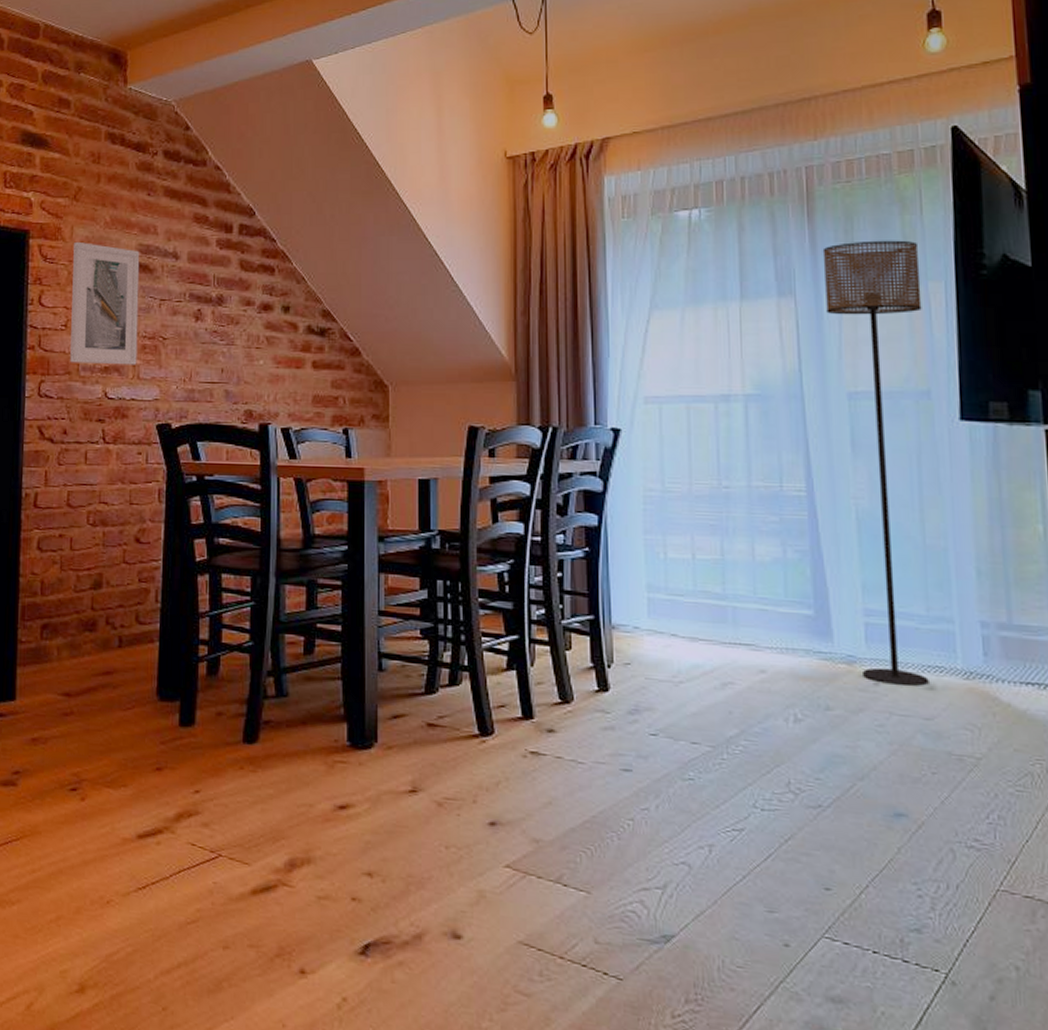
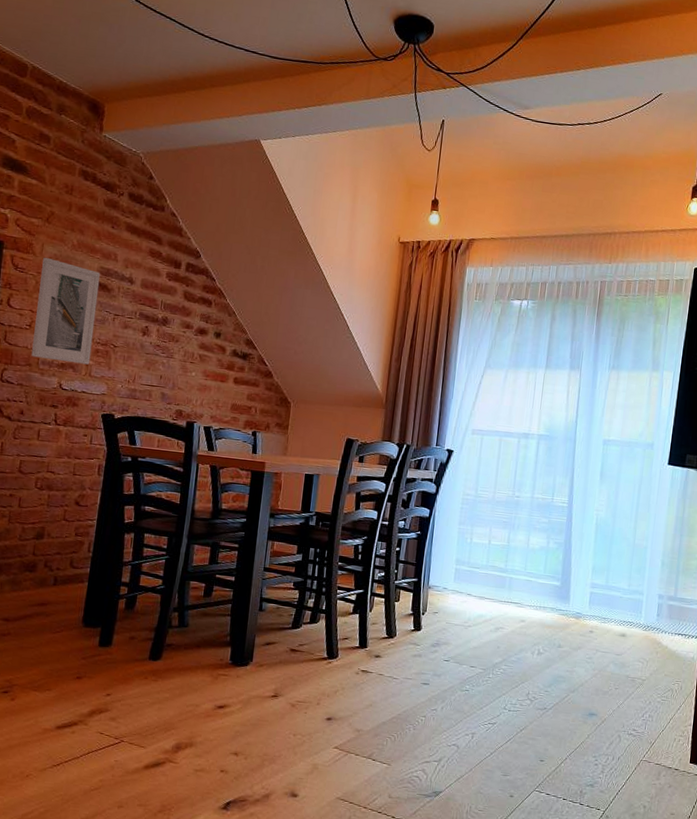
floor lamp: present [822,240,929,687] -> none [584,338,661,634]

